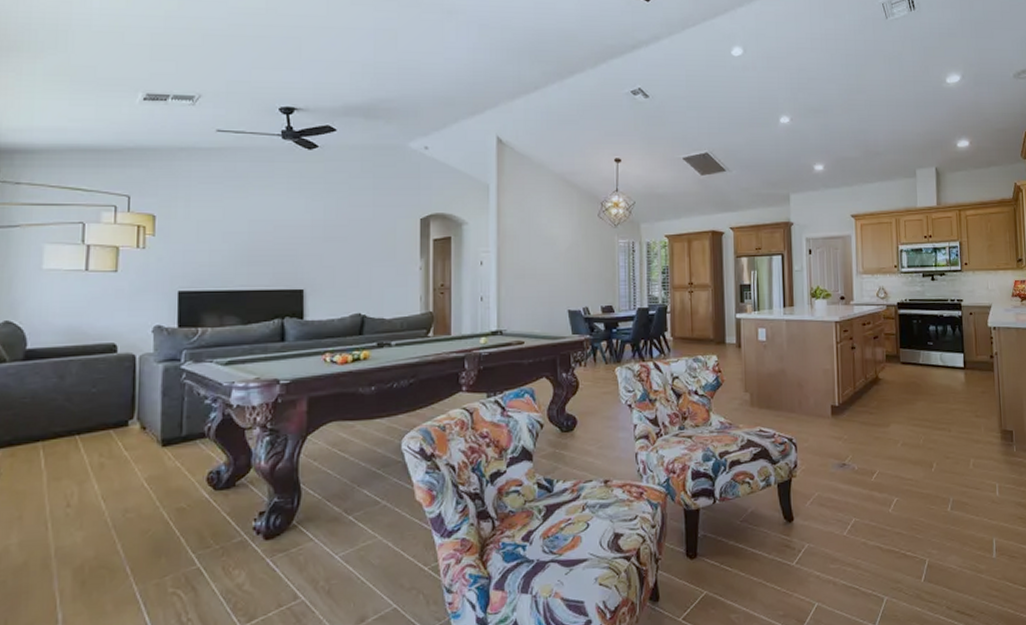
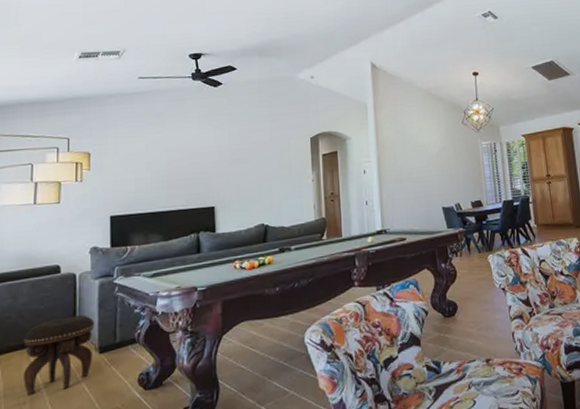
footstool: none [71,402,158,488] -> present [23,315,95,395]

